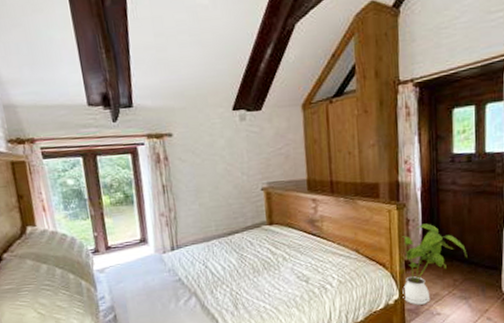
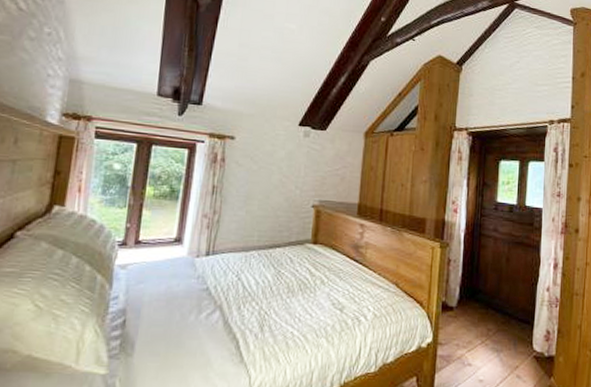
house plant: present [402,223,468,305] -> none [436,266,503,352]

